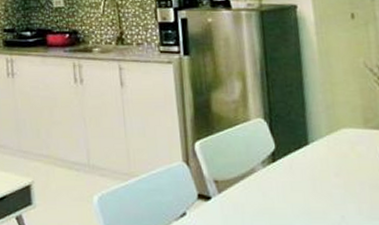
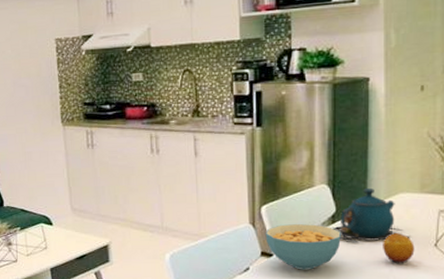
cereal bowl: none [201,163,284,216] -> present [265,224,341,270]
teapot: none [274,123,359,185] -> present [333,188,410,243]
fruit: none [330,172,366,210] -> present [383,232,415,264]

